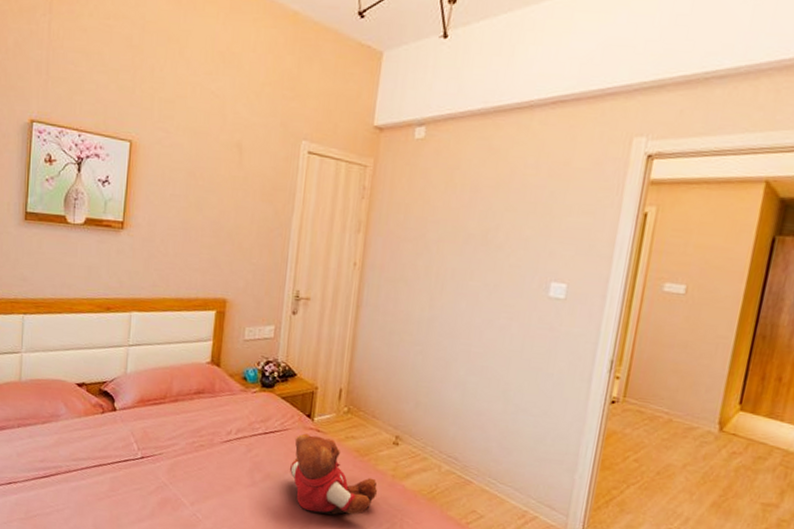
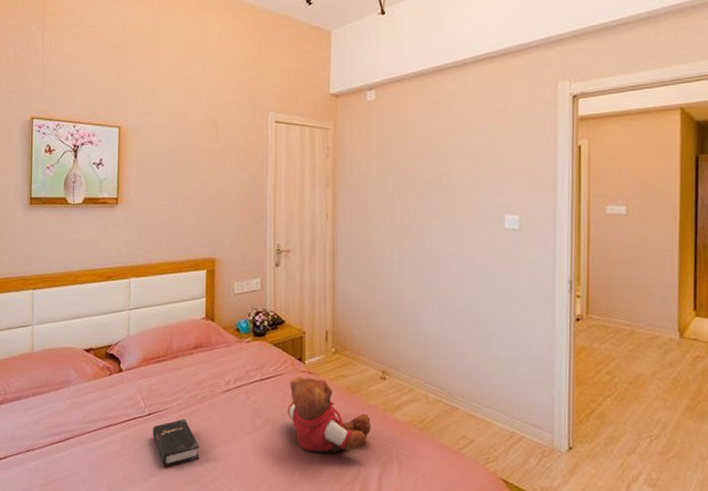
hardback book: none [143,465,193,513] -> present [152,418,199,467]

